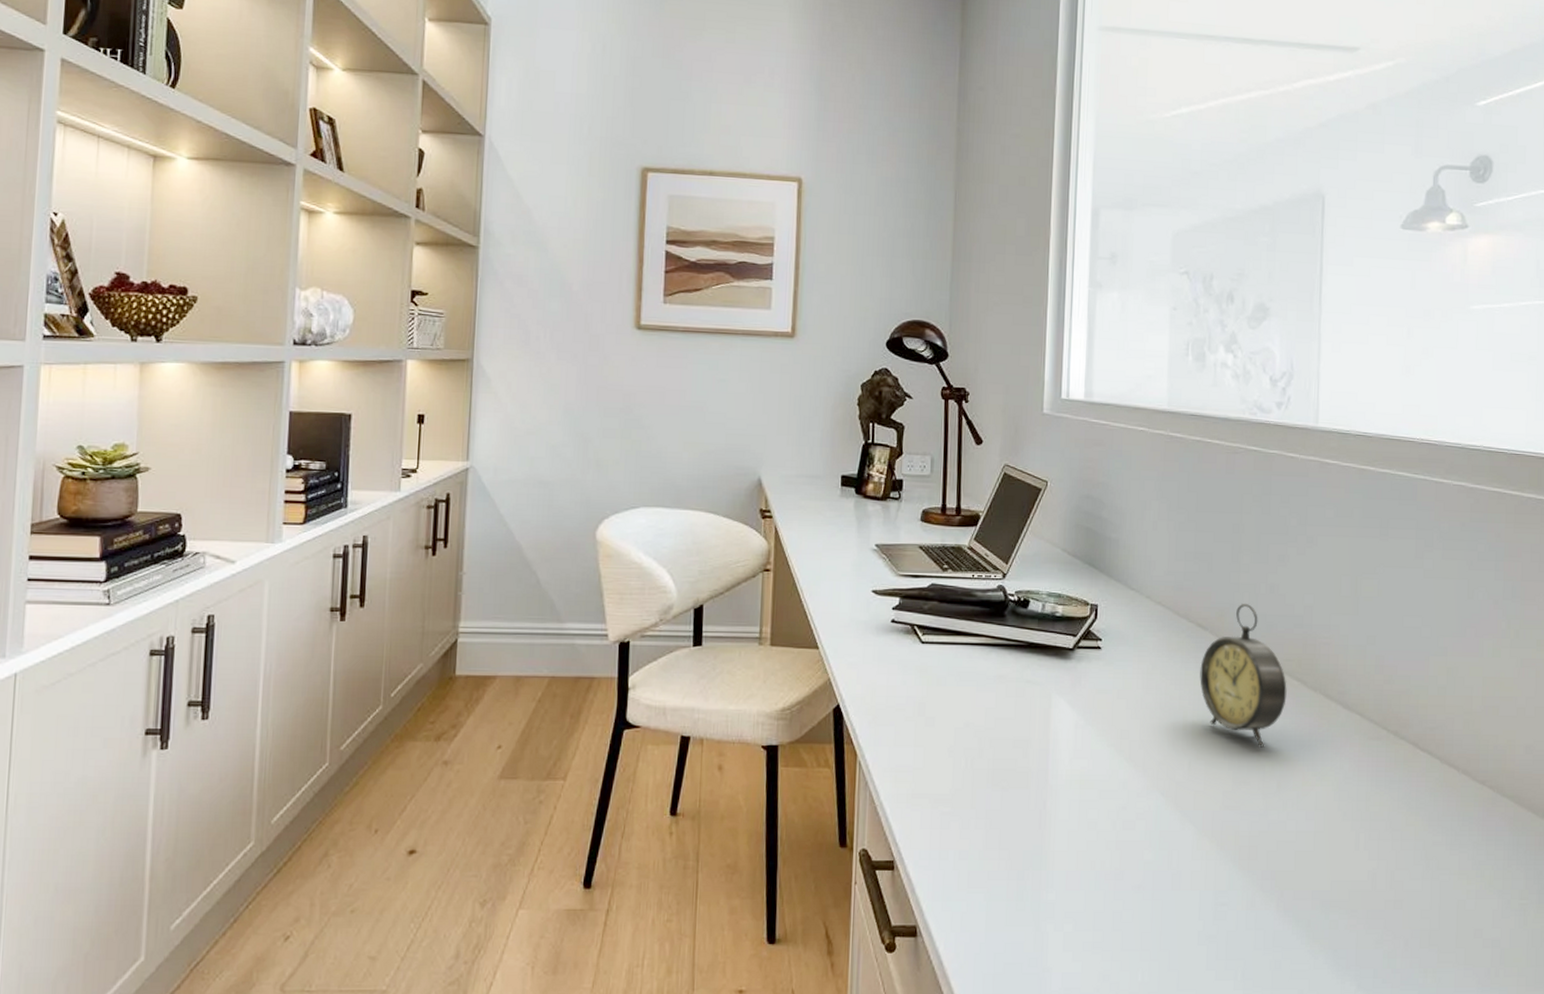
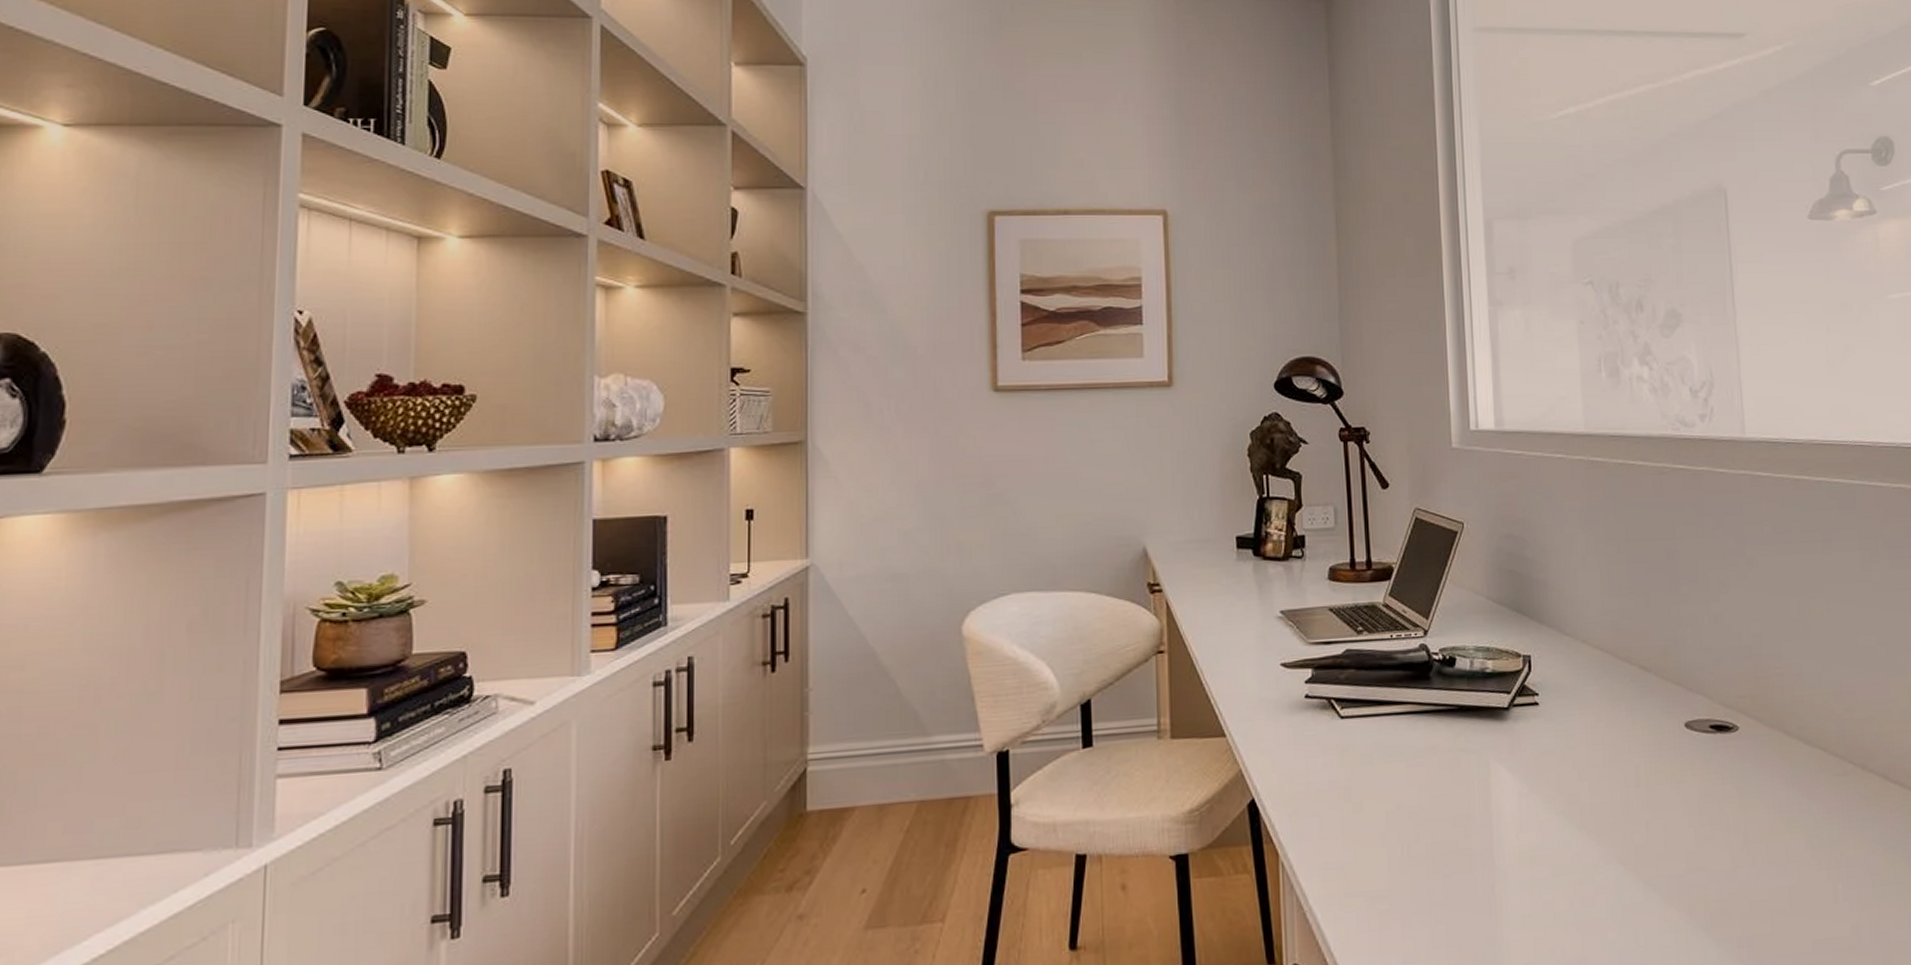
alarm clock: present [1200,603,1287,748] -> none [1647,637,1744,798]

